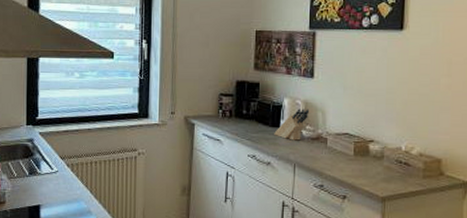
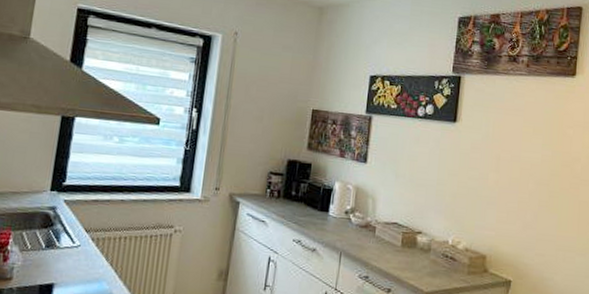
knife block: present [274,109,310,141] -> none [322,194,360,228]

